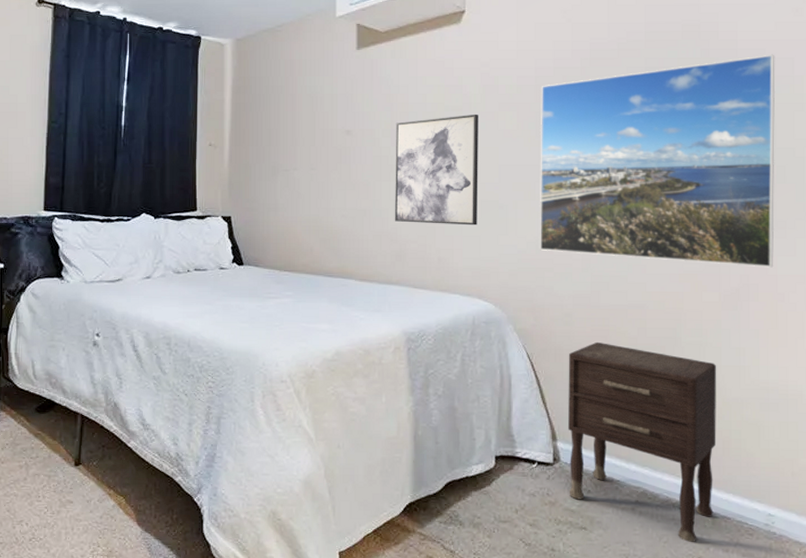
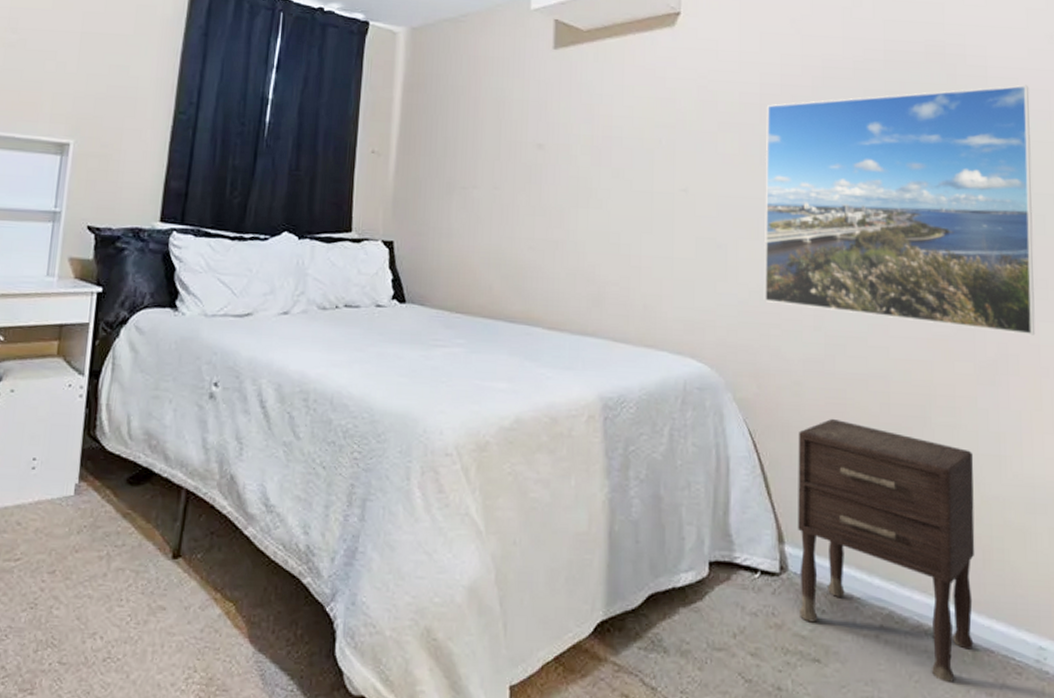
wall art: present [394,114,478,226] -> none [592,133,694,268]

